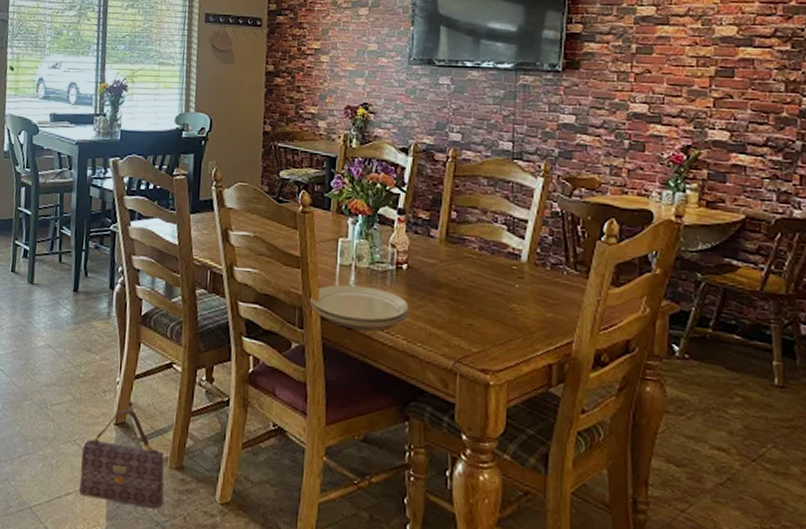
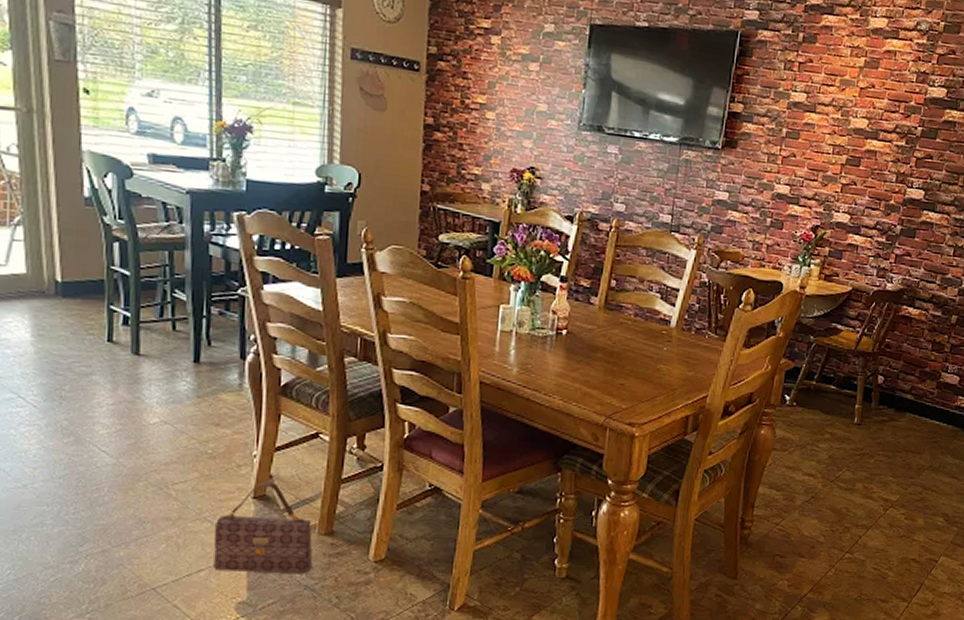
plate: present [309,284,409,332] -> none [468,349,567,394]

